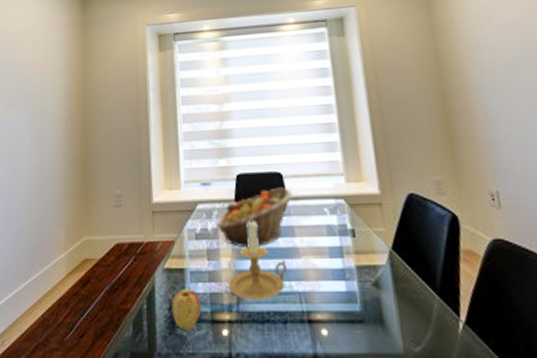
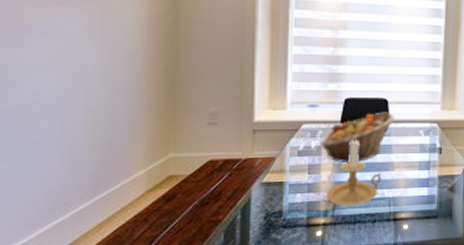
apple: present [172,289,201,330] -> none [268,200,298,234]

